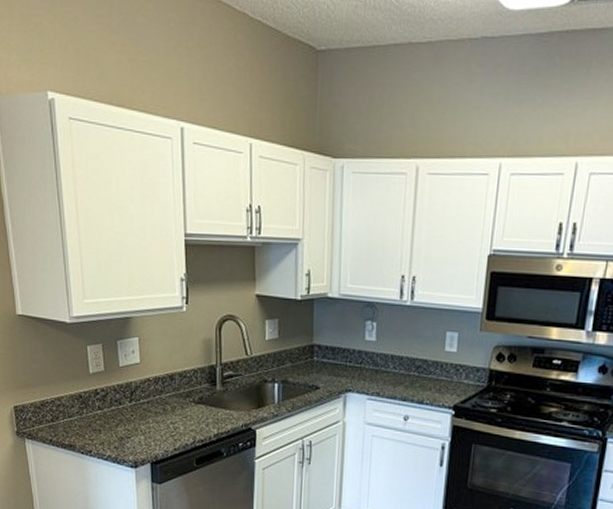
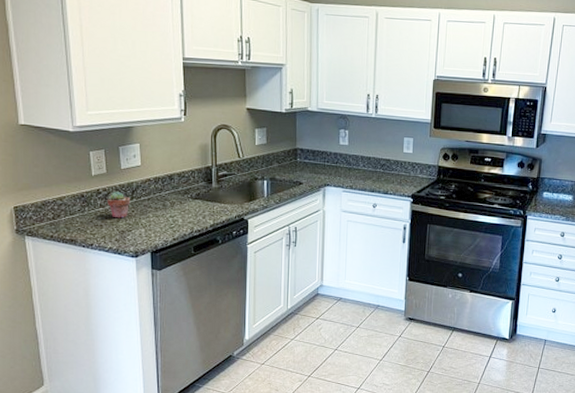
potted succulent: none [104,392,130,423] -> present [106,192,131,219]

